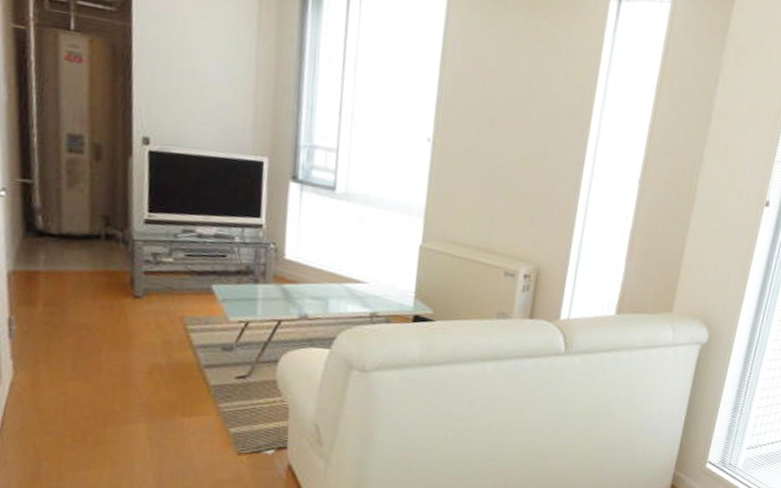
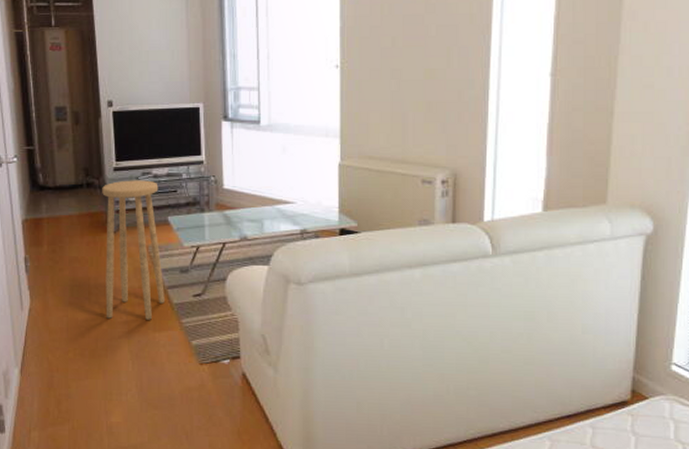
stool: none [119,236,203,403] -> present [102,180,165,320]

